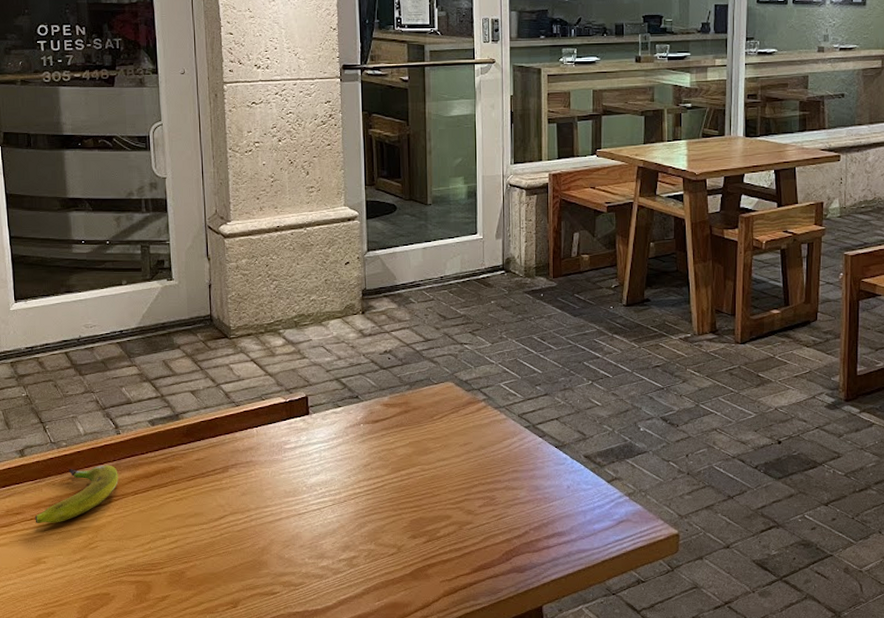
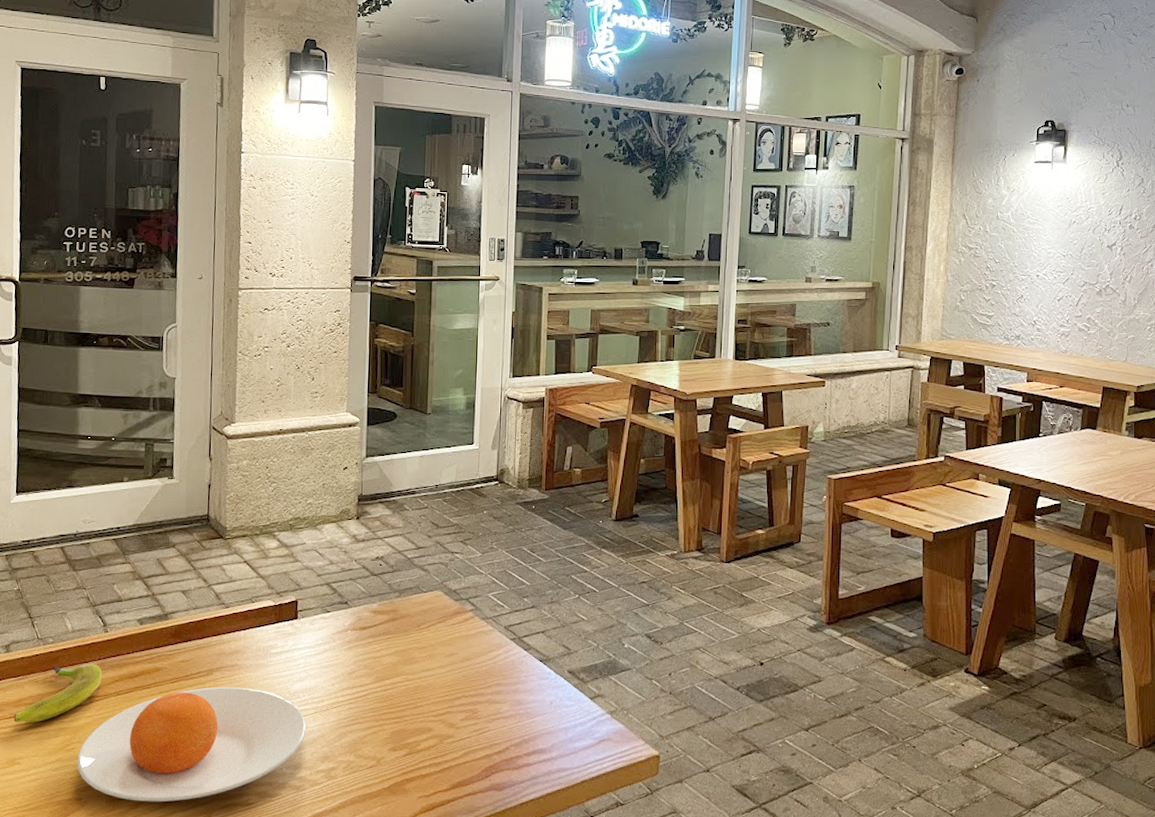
plate: none [101,483,326,594] -> present [77,686,307,802]

